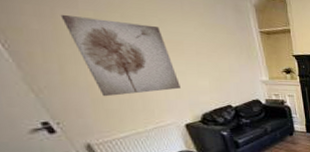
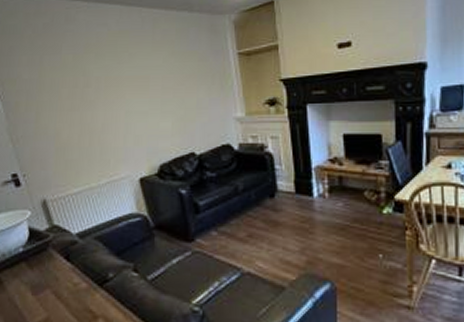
wall art: present [60,14,180,97] -> none [46,61,140,145]

